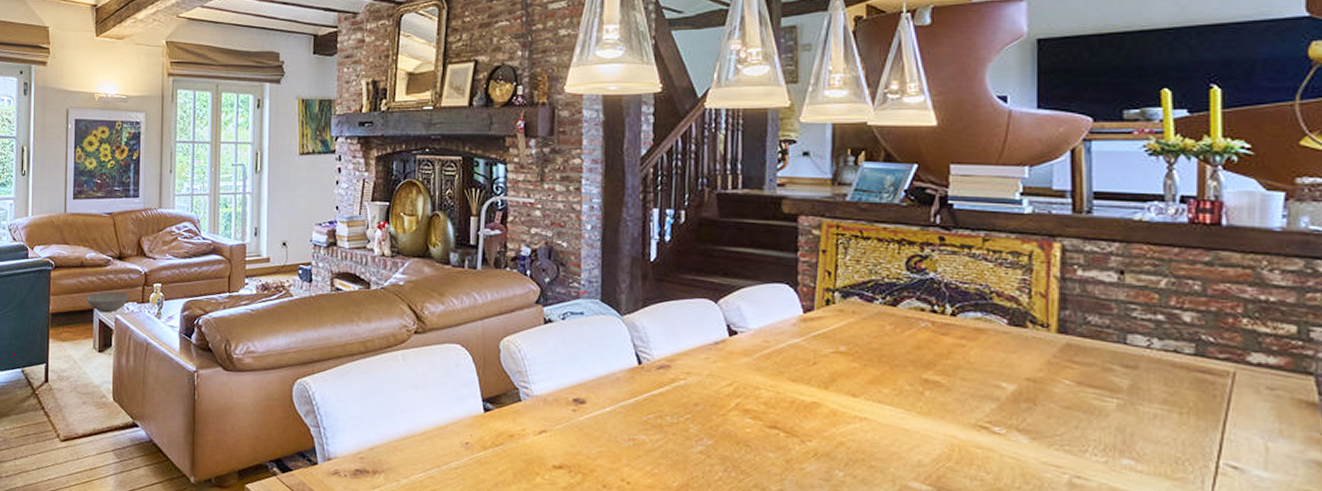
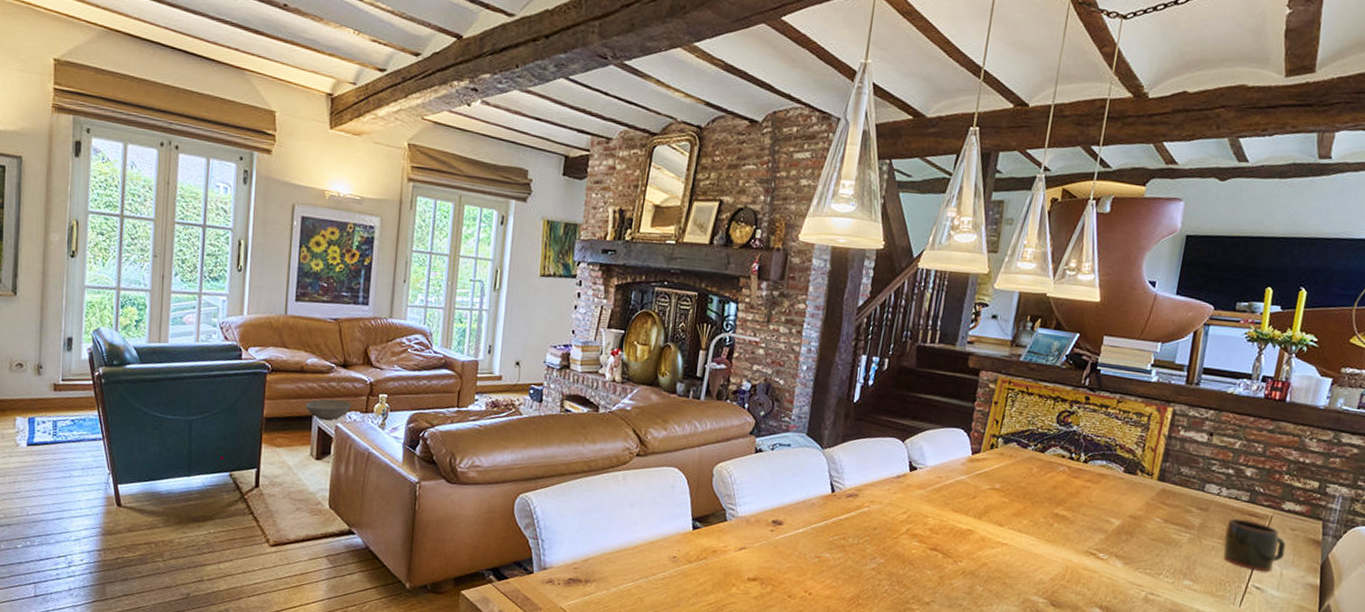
mug: none [1170,376,1264,445] -> present [1223,518,1286,572]

